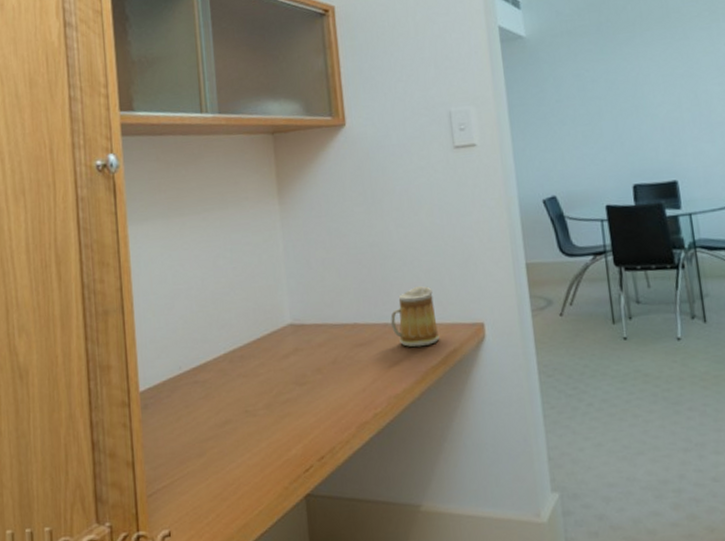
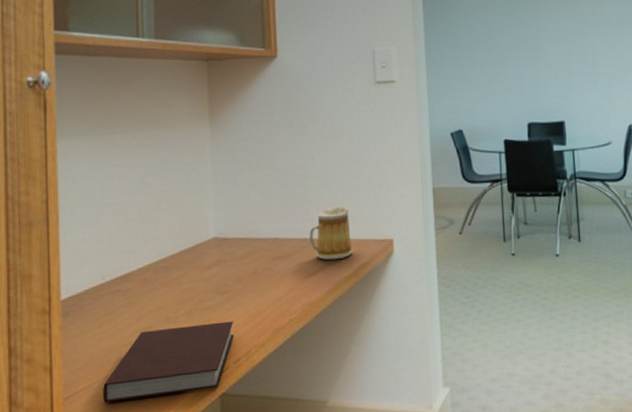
notebook: none [184,414,317,501] -> present [102,321,235,403]

